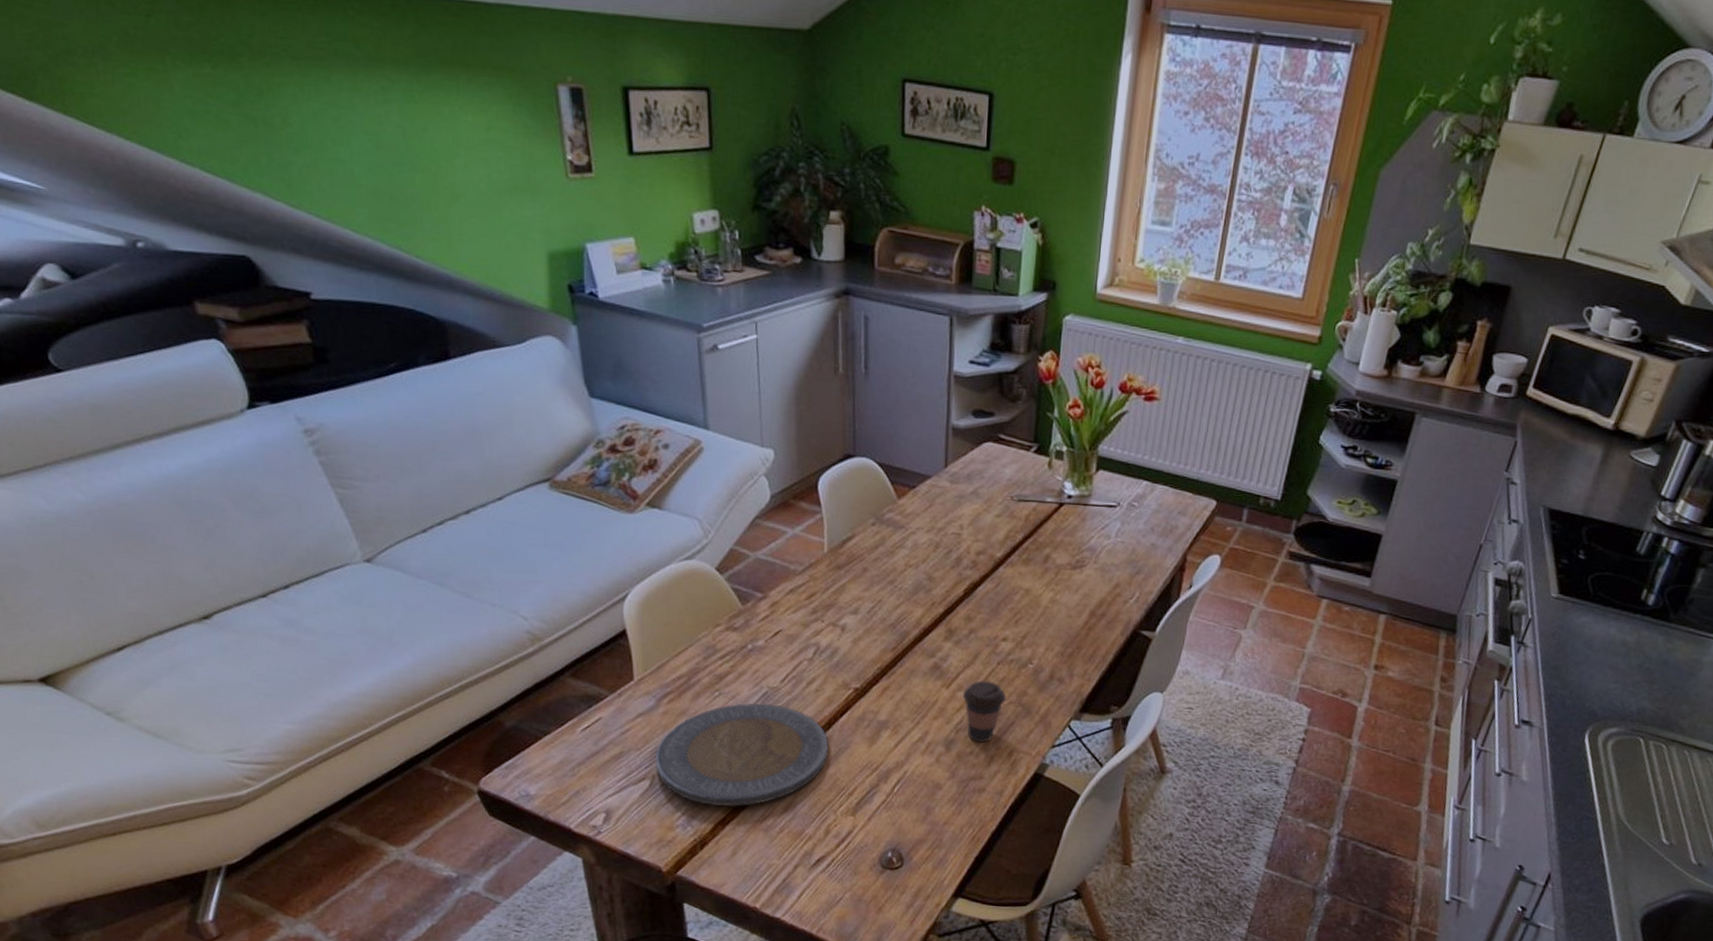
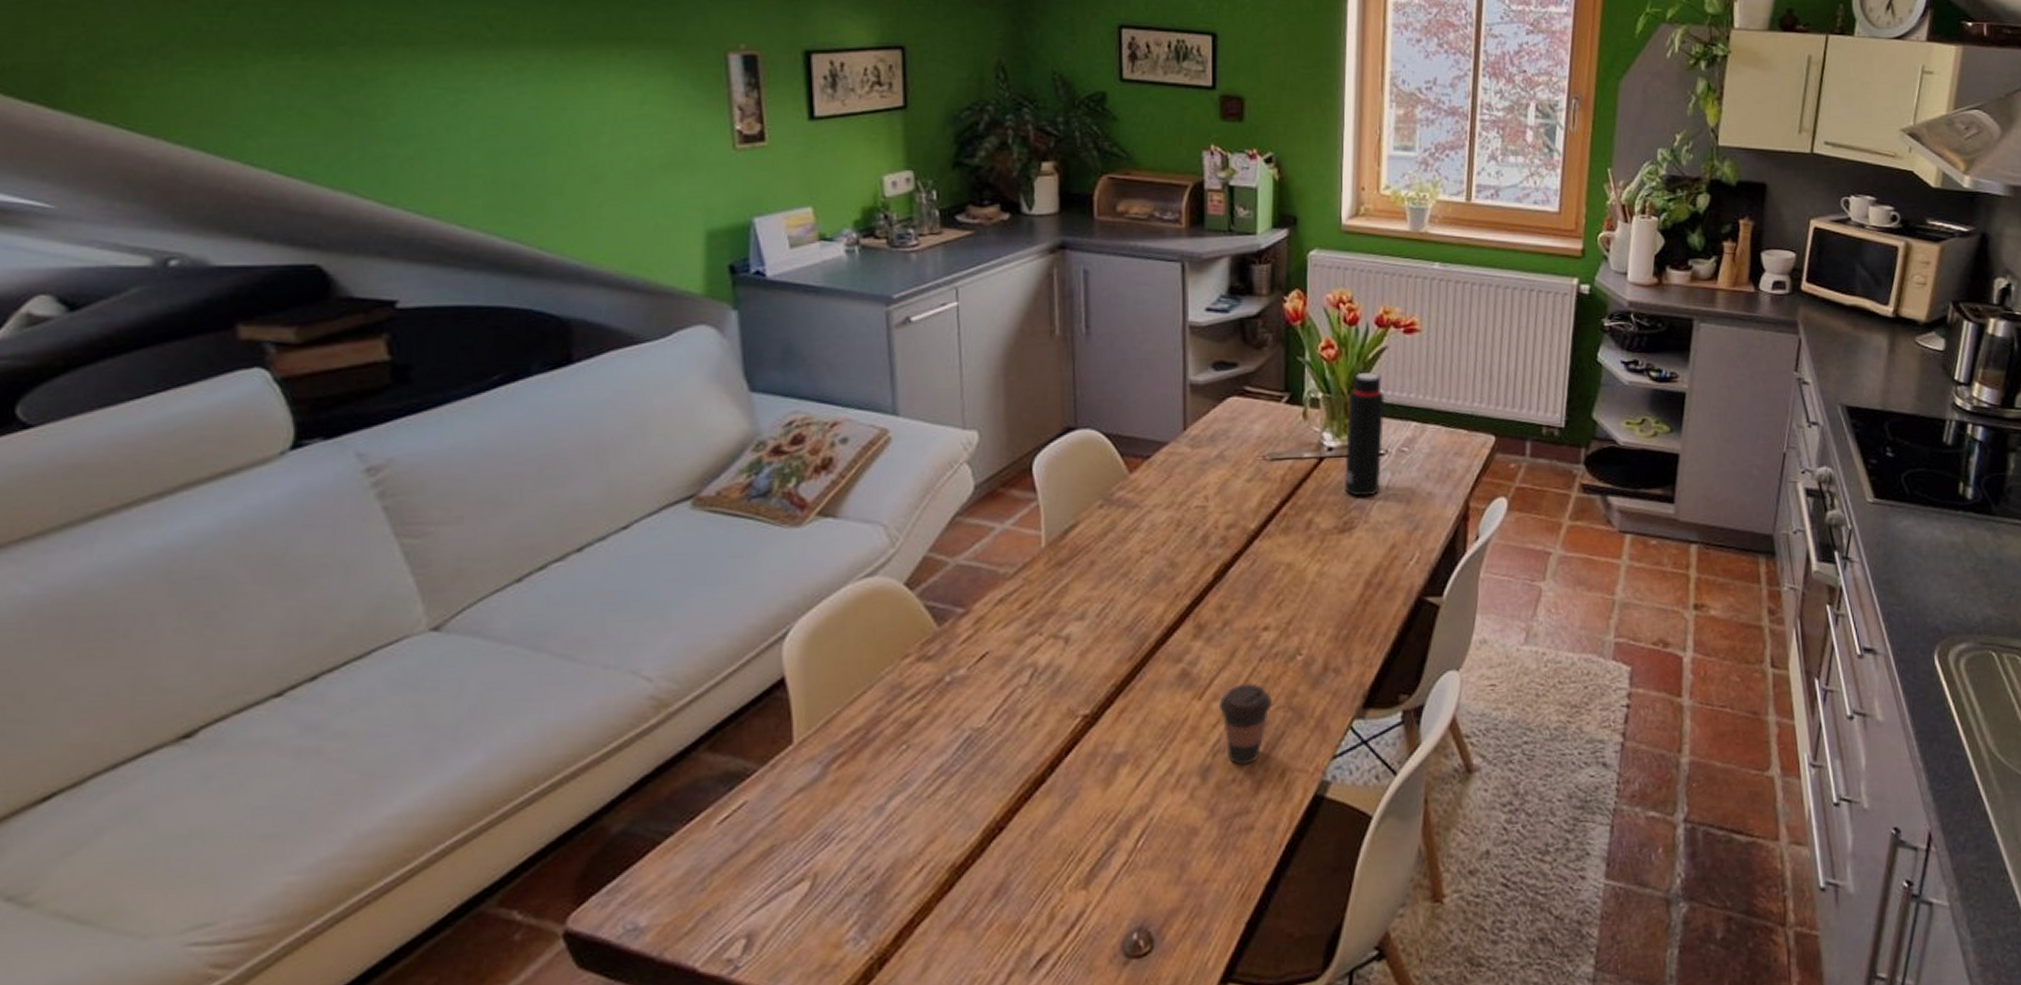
plate: present [654,703,829,807] -> none [817,750,1052,905]
water bottle: none [1080,431,1122,541] -> present [1345,372,1385,497]

